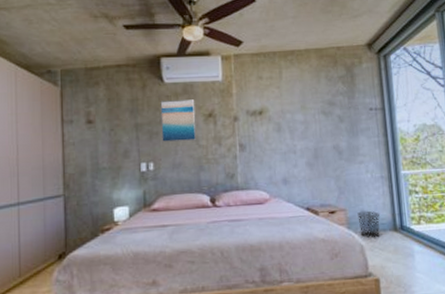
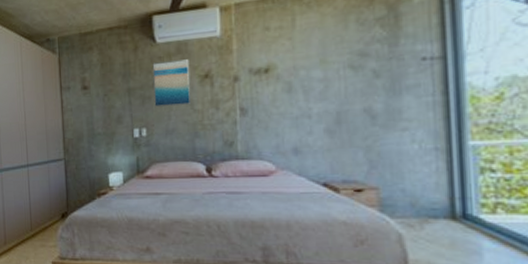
waste bin: present [357,211,380,238] -> none [395,191,429,225]

